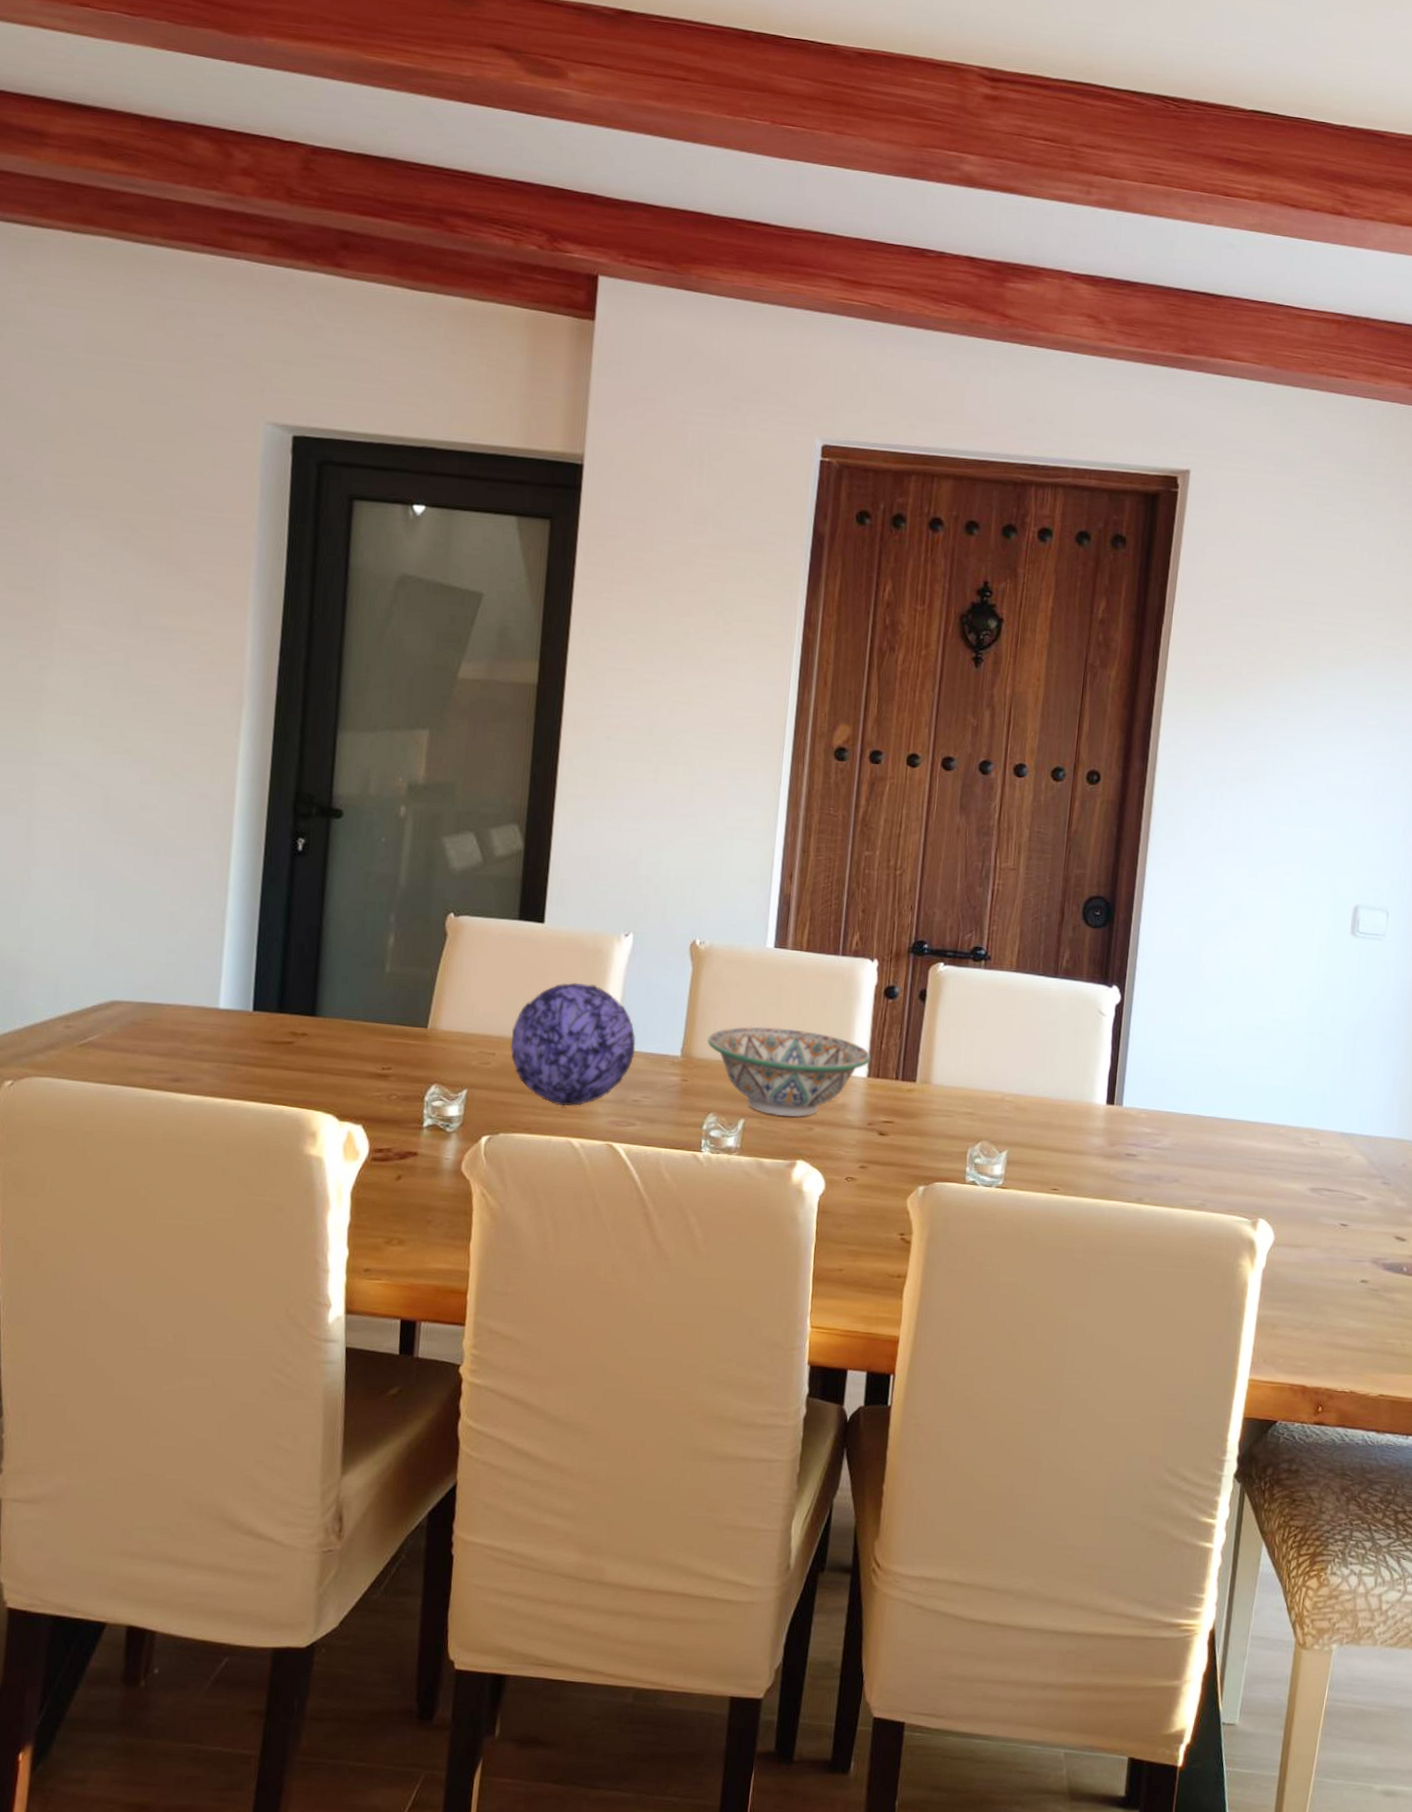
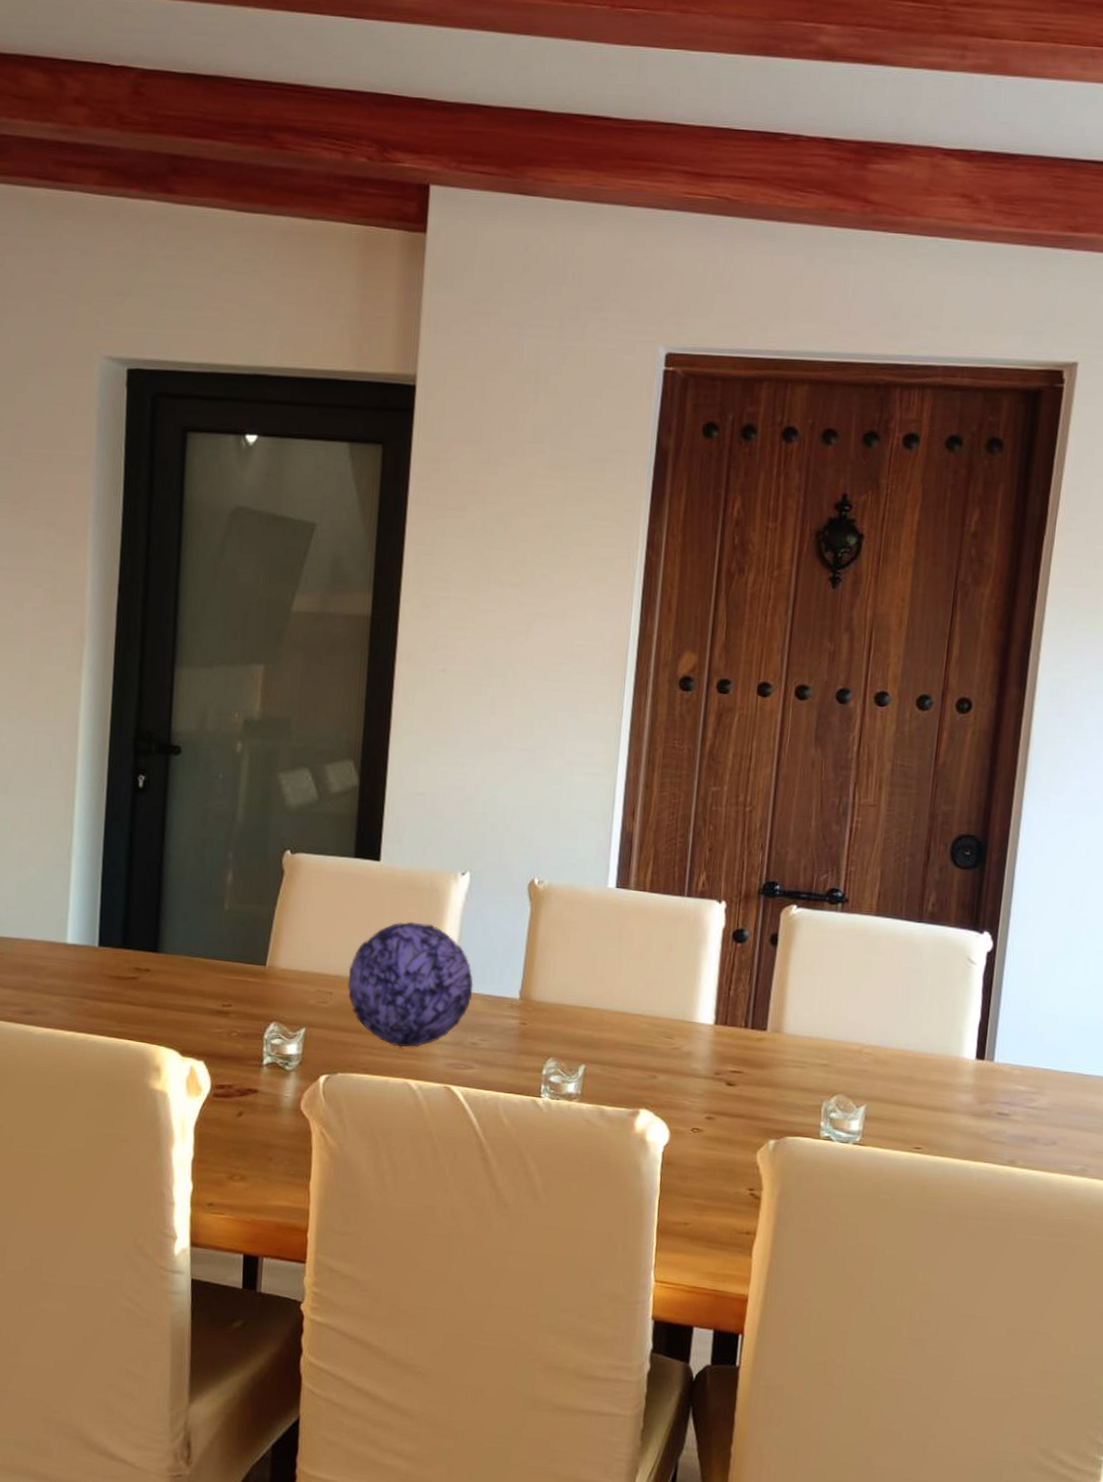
decorative bowl: present [707,1026,871,1117] -> none [547,969,718,1064]

